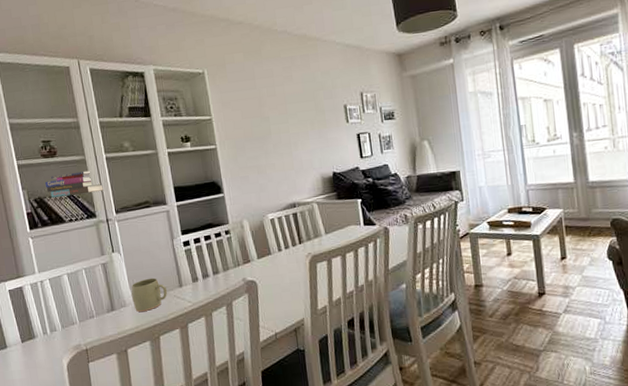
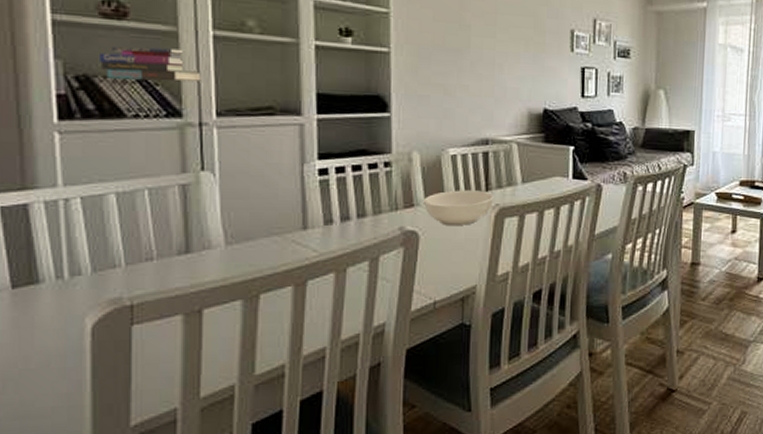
mug: present [131,277,167,312] -> none [222,212,281,258]
bowl: none [255,243,306,274] -> present [422,190,494,227]

